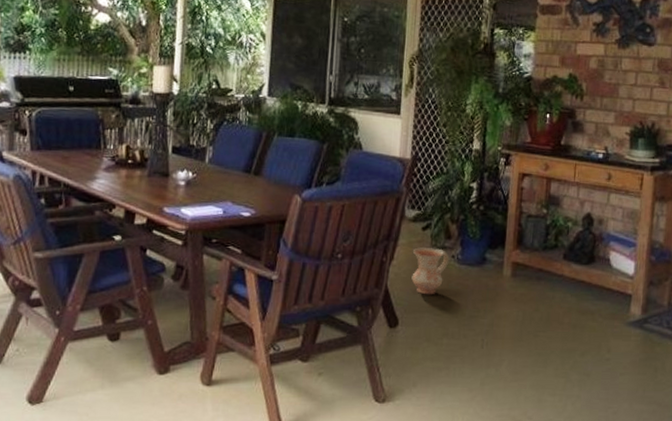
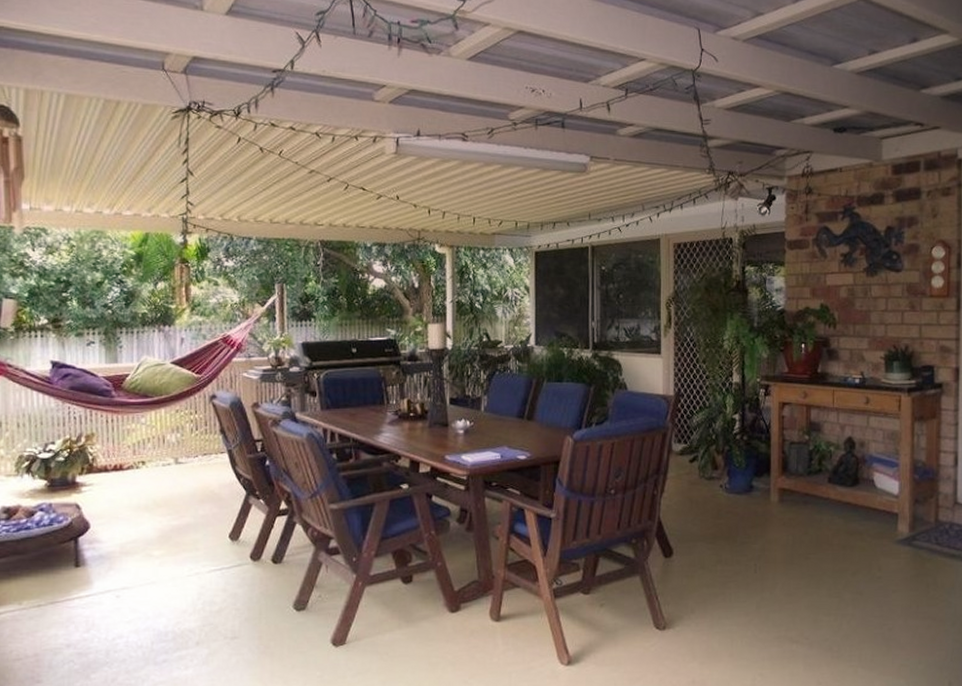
ceramic jug: present [411,247,450,295] -> none [683,479,718,525]

